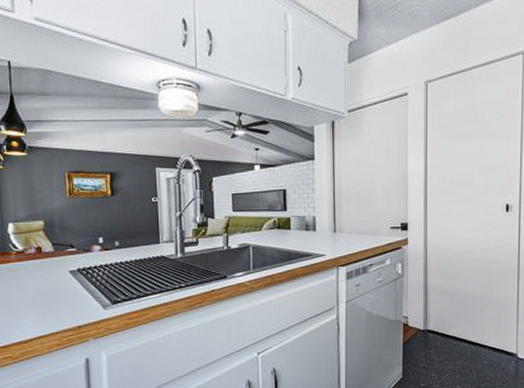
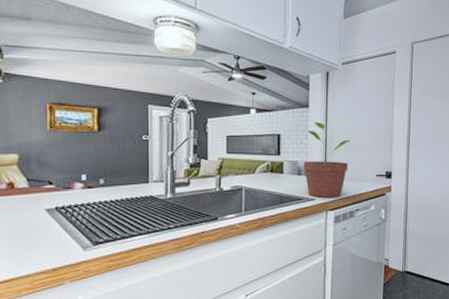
potted plant: none [311,175,360,253] -> present [303,122,350,198]

